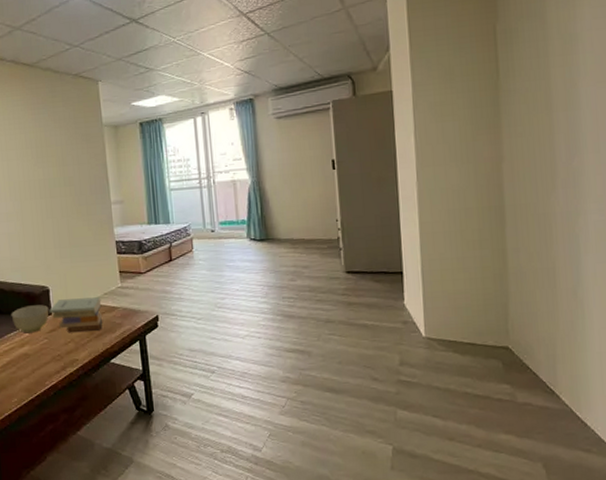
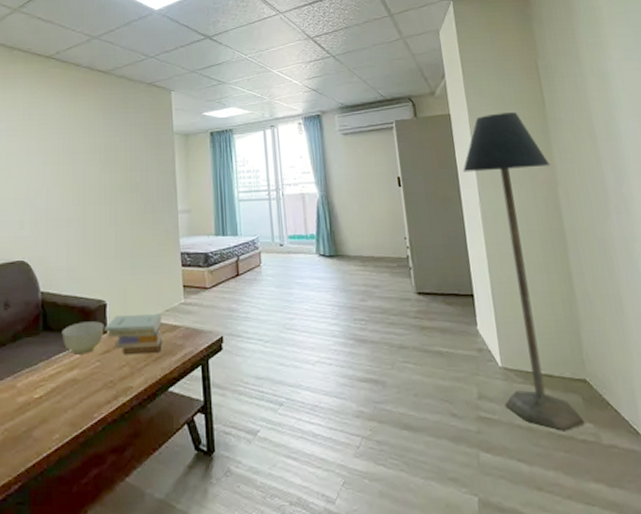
floor lamp: none [402,85,502,392] -> present [463,112,585,431]

